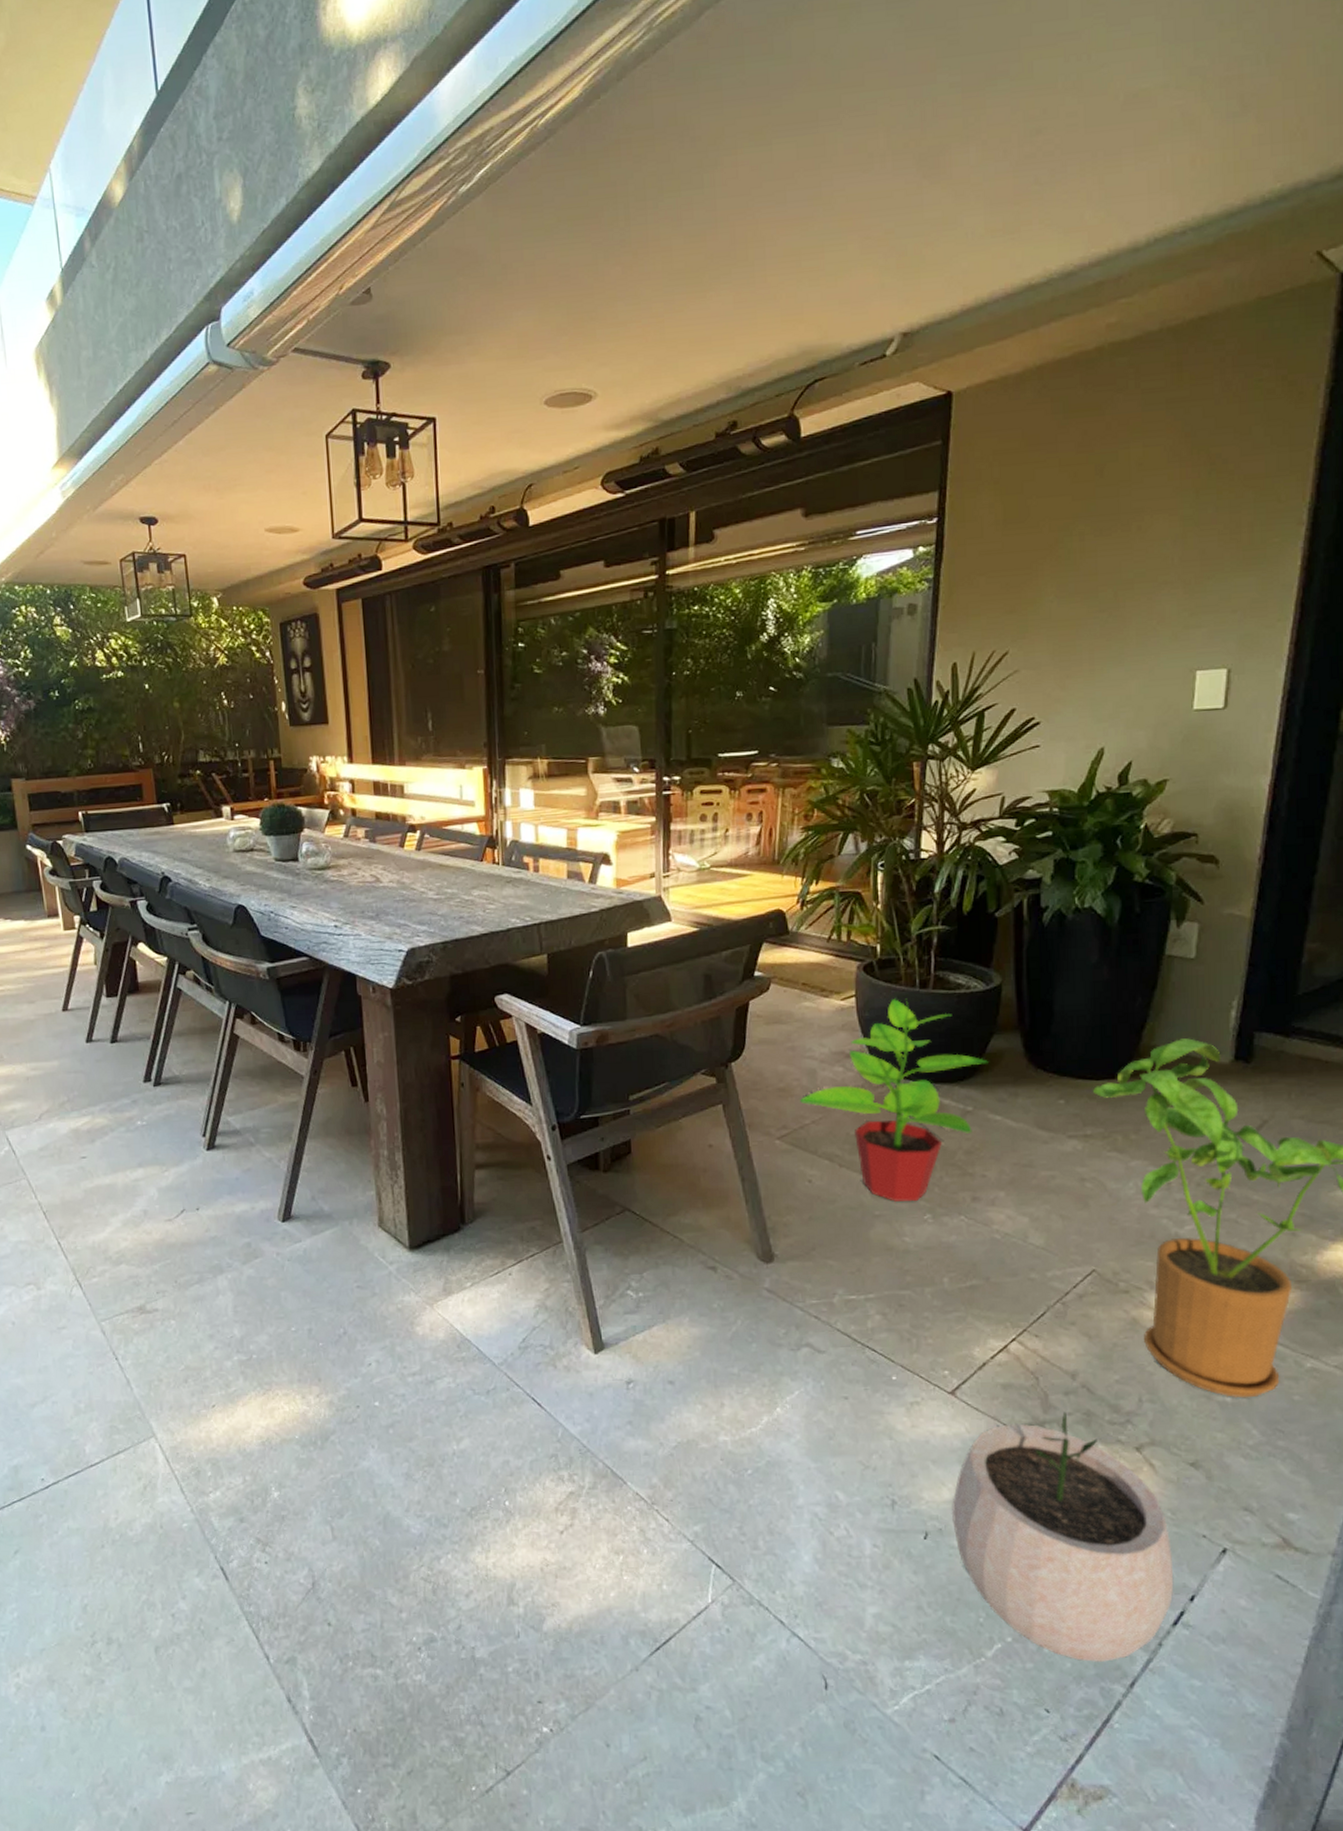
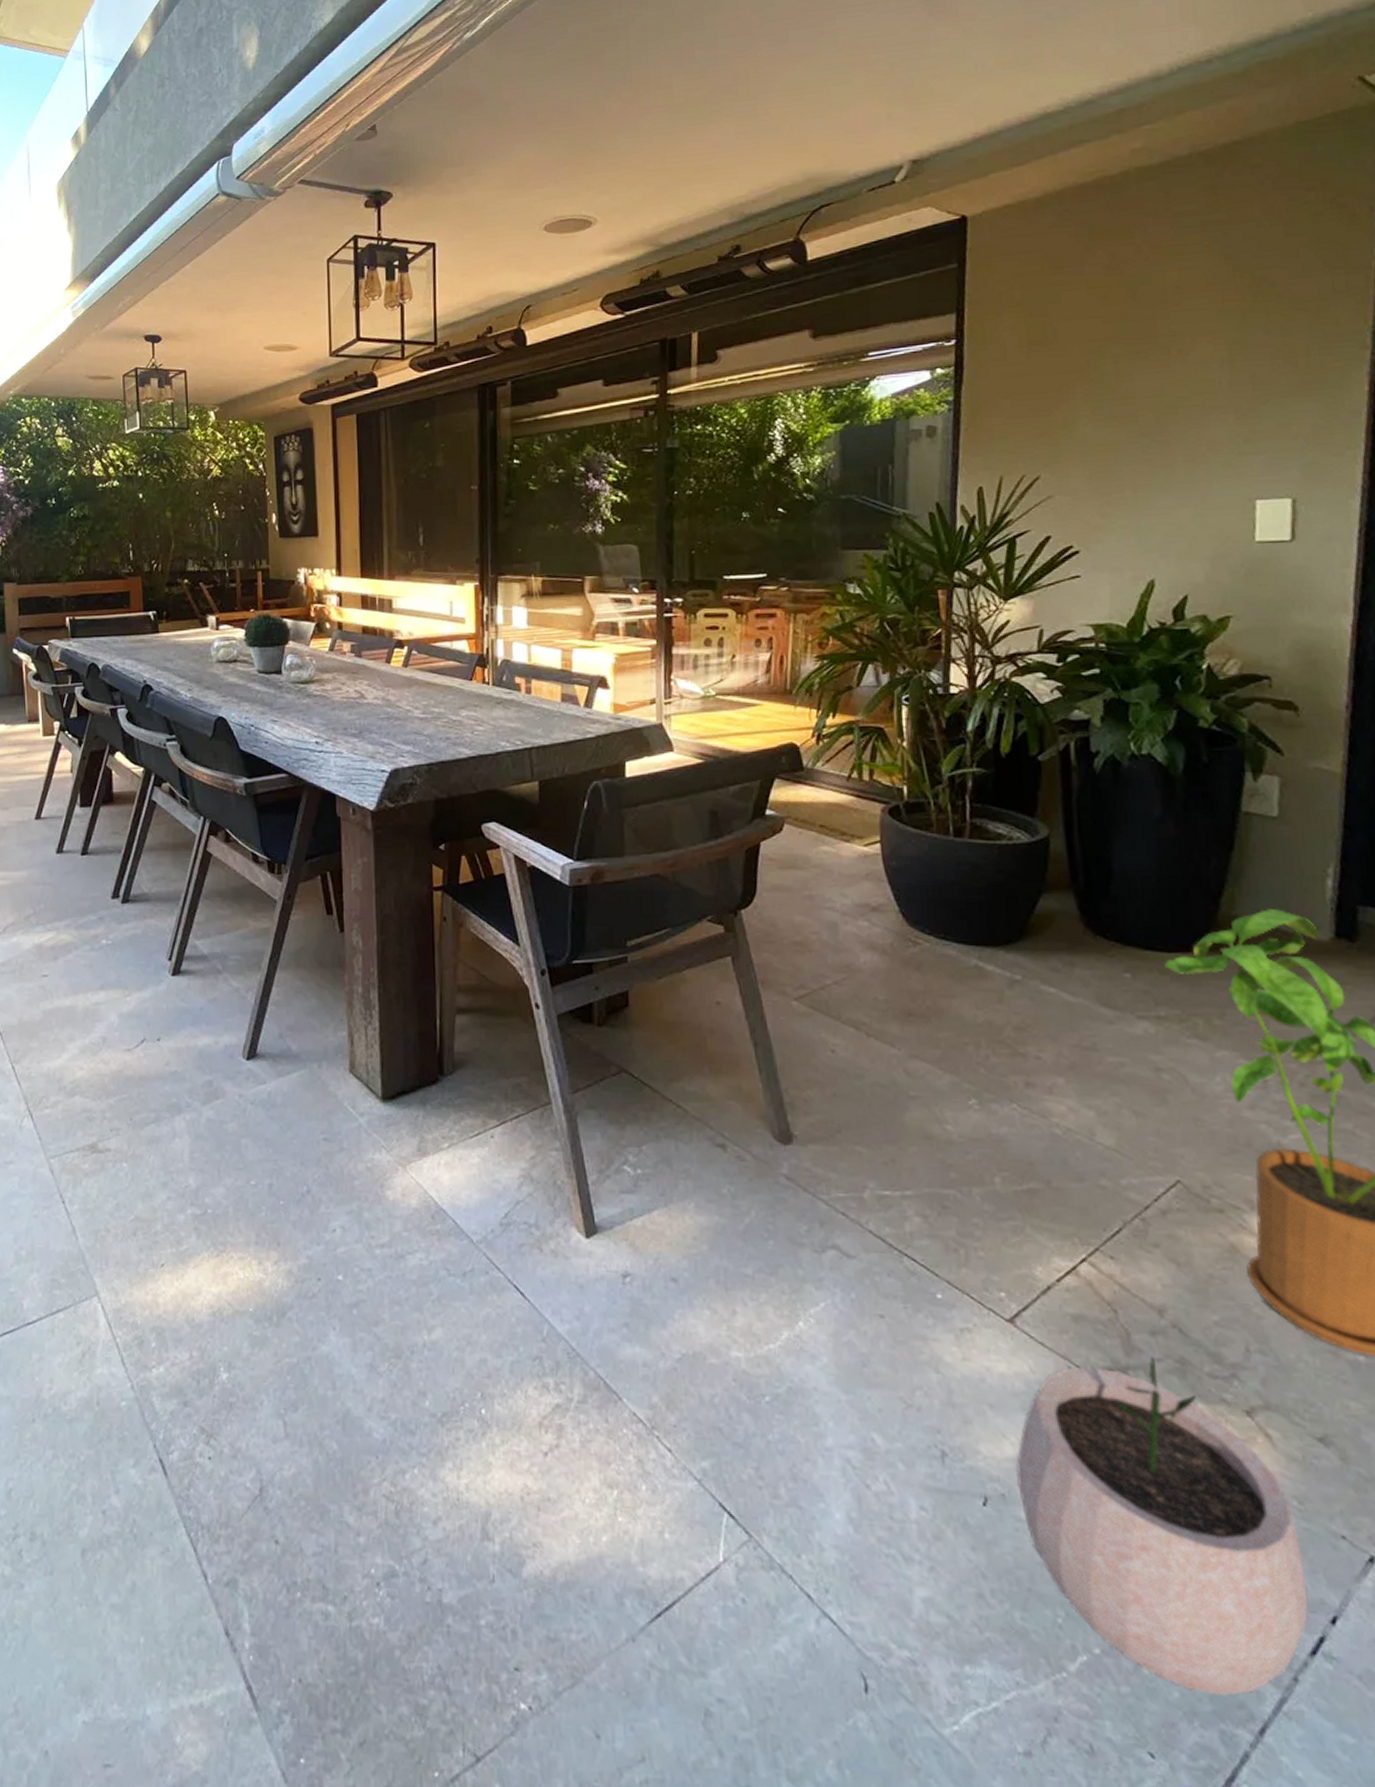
potted plant: present [800,998,988,1202] -> none [820,847,1038,1084]

